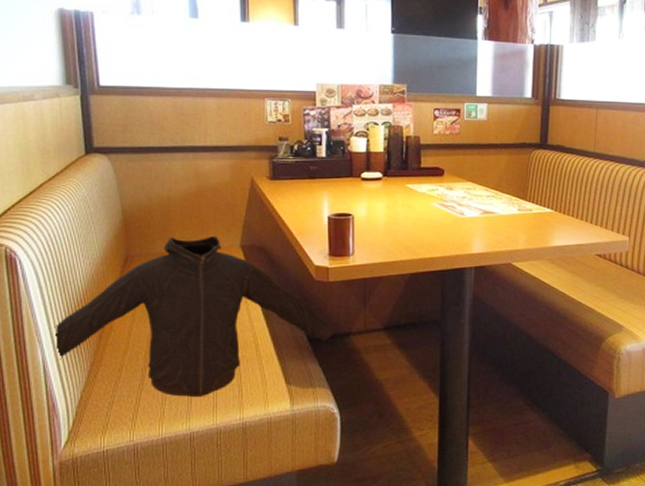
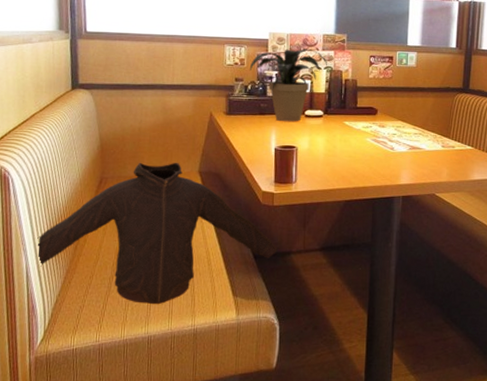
potted plant: none [295,101,386,187] -> present [249,48,328,122]

